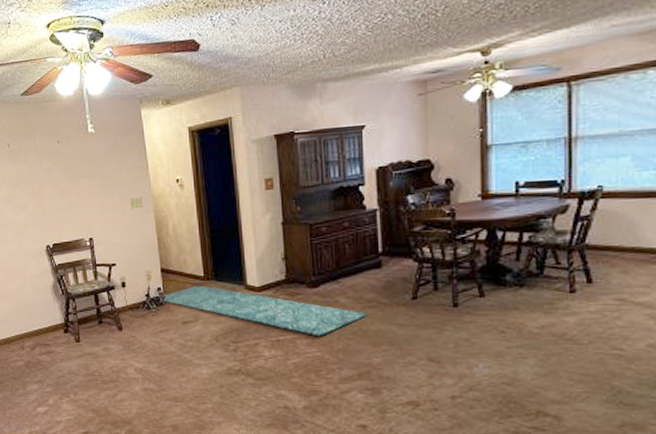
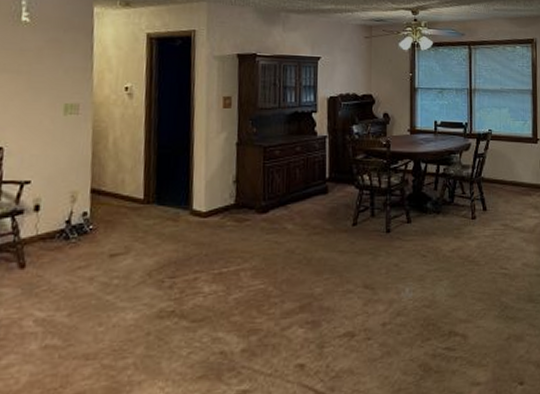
rug: present [162,285,366,337] -> none [86,209,311,267]

